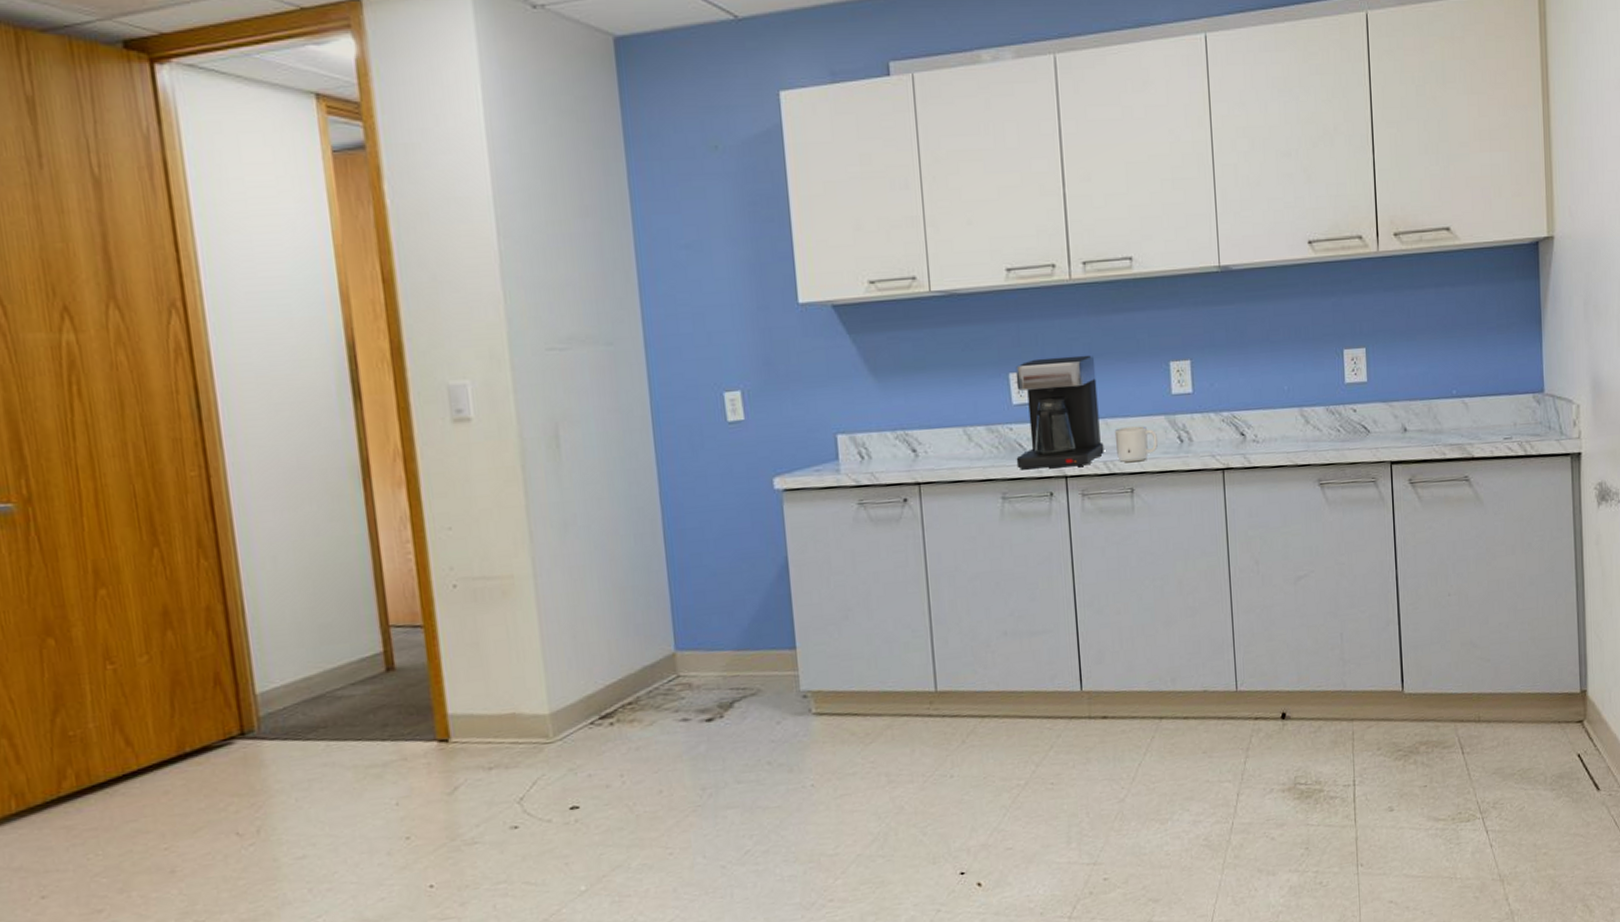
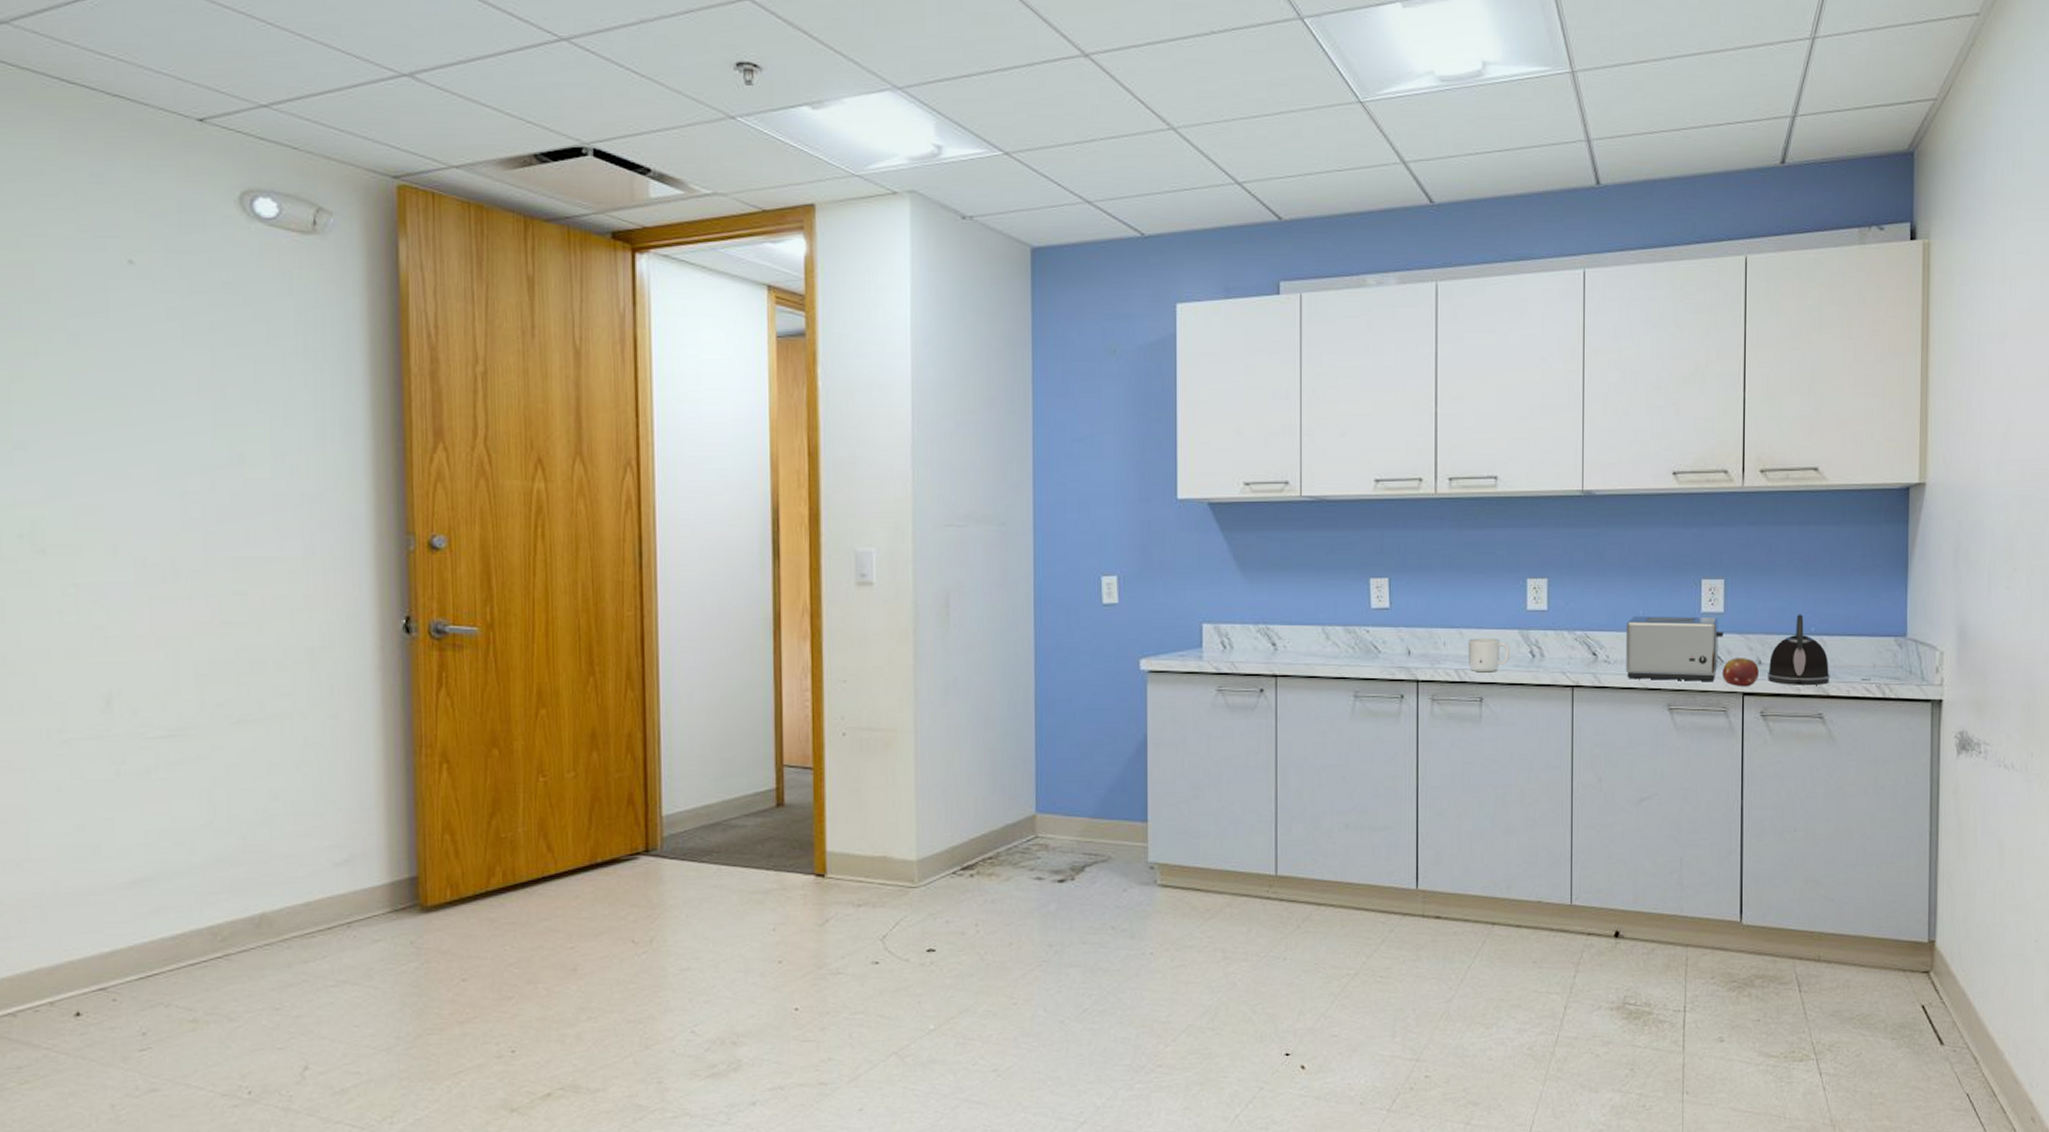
coffee maker: present [1015,355,1104,470] -> none [1370,566,1456,672]
toaster: none [1272,387,1368,457] -> present [1625,615,1723,681]
fruit: none [1369,426,1405,457] -> present [1722,658,1759,687]
kettle: none [1412,377,1474,451] -> present [1766,614,1830,686]

